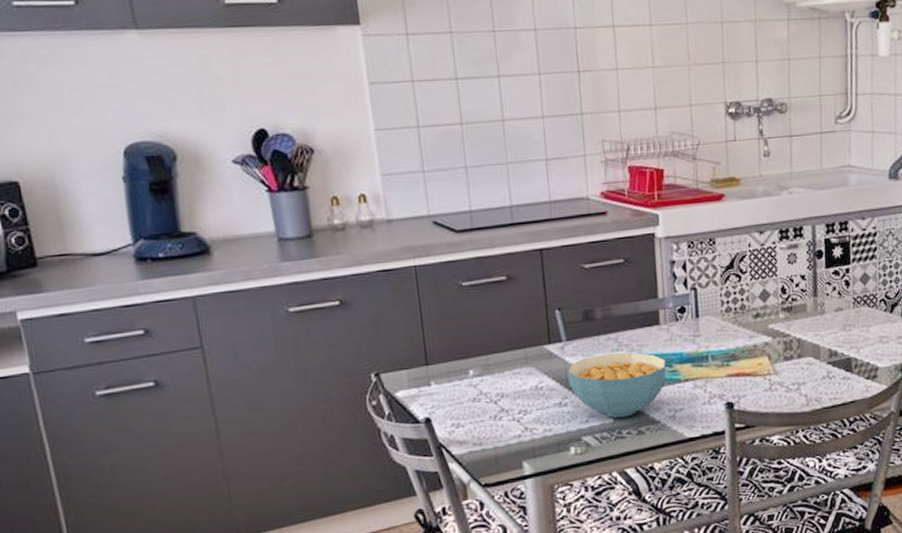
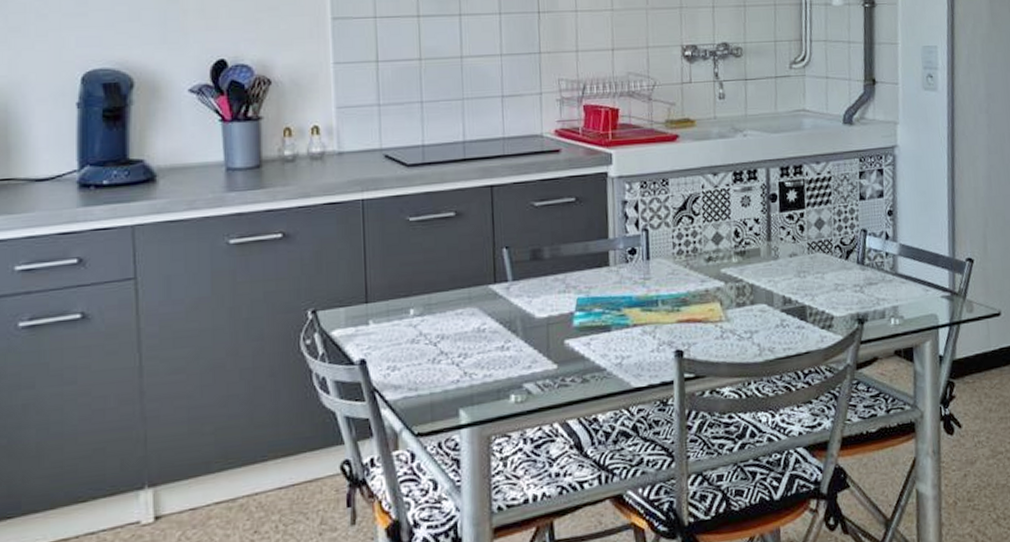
cereal bowl: present [566,352,667,418] -> none [511,294,615,365]

